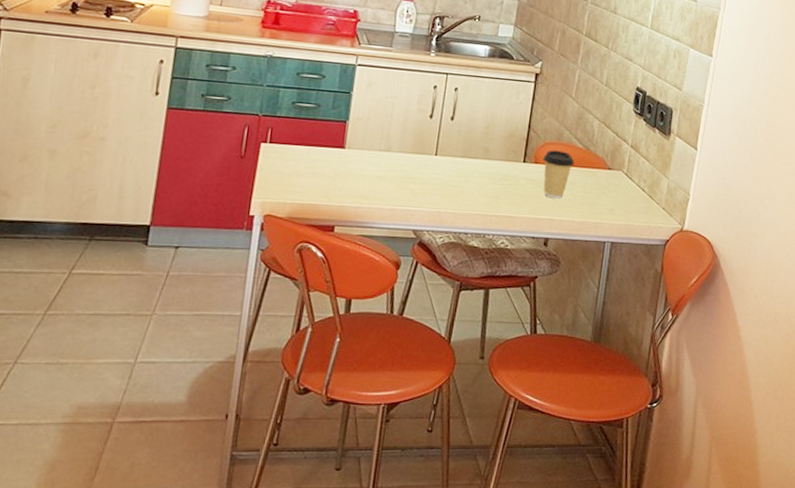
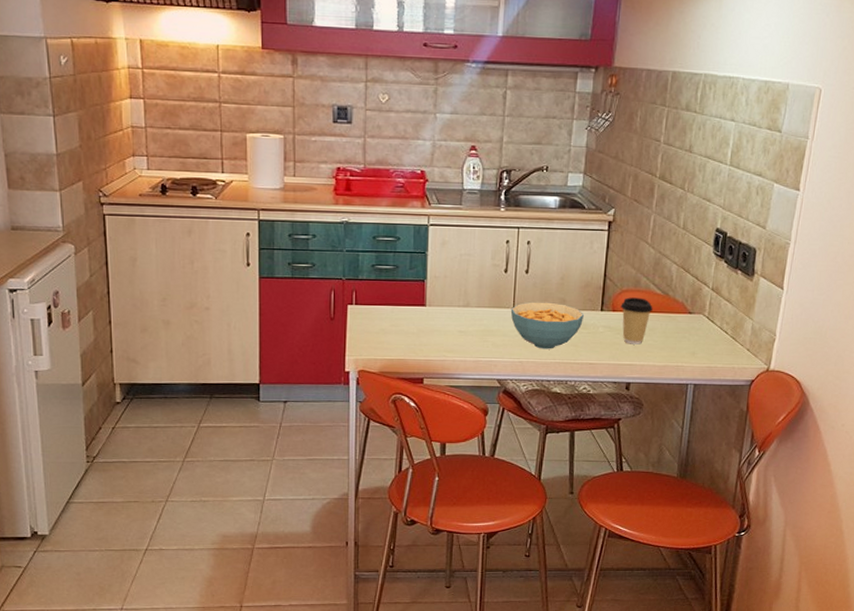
cereal bowl: none [432,149,507,200] -> present [510,301,585,349]

